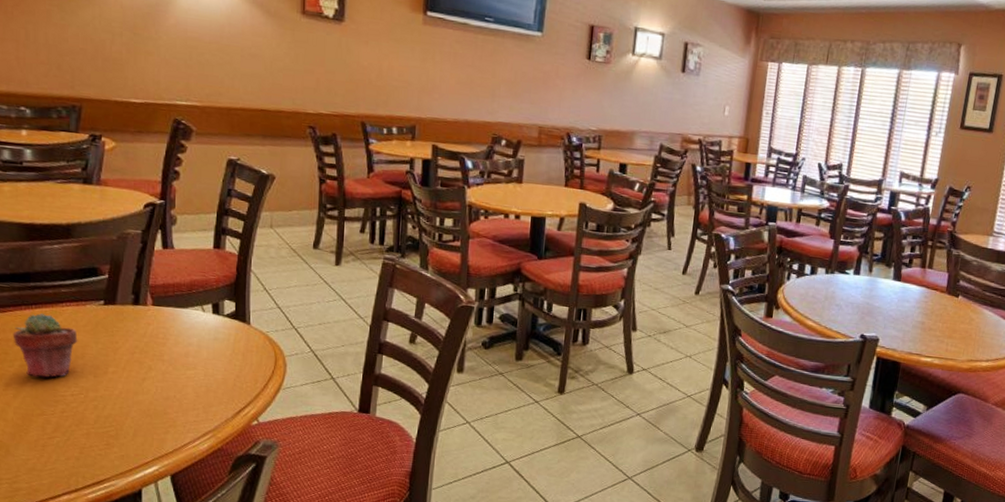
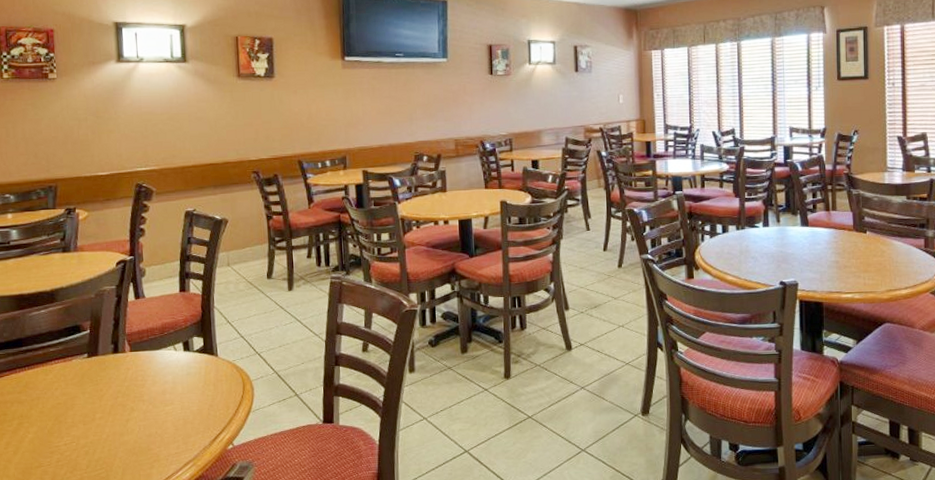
potted succulent: present [12,312,78,378] -> none [10,373,67,433]

